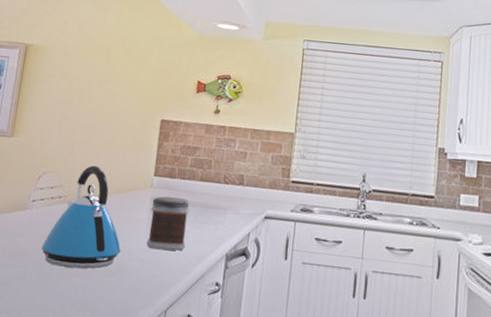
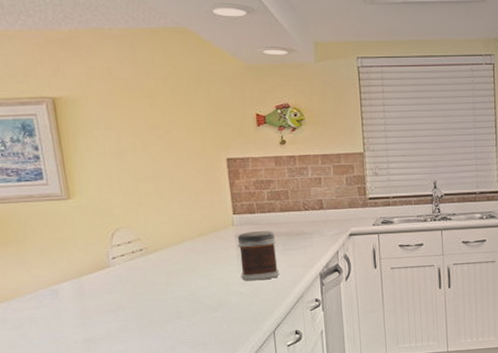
kettle: present [41,165,121,269] -> none [135,214,218,313]

